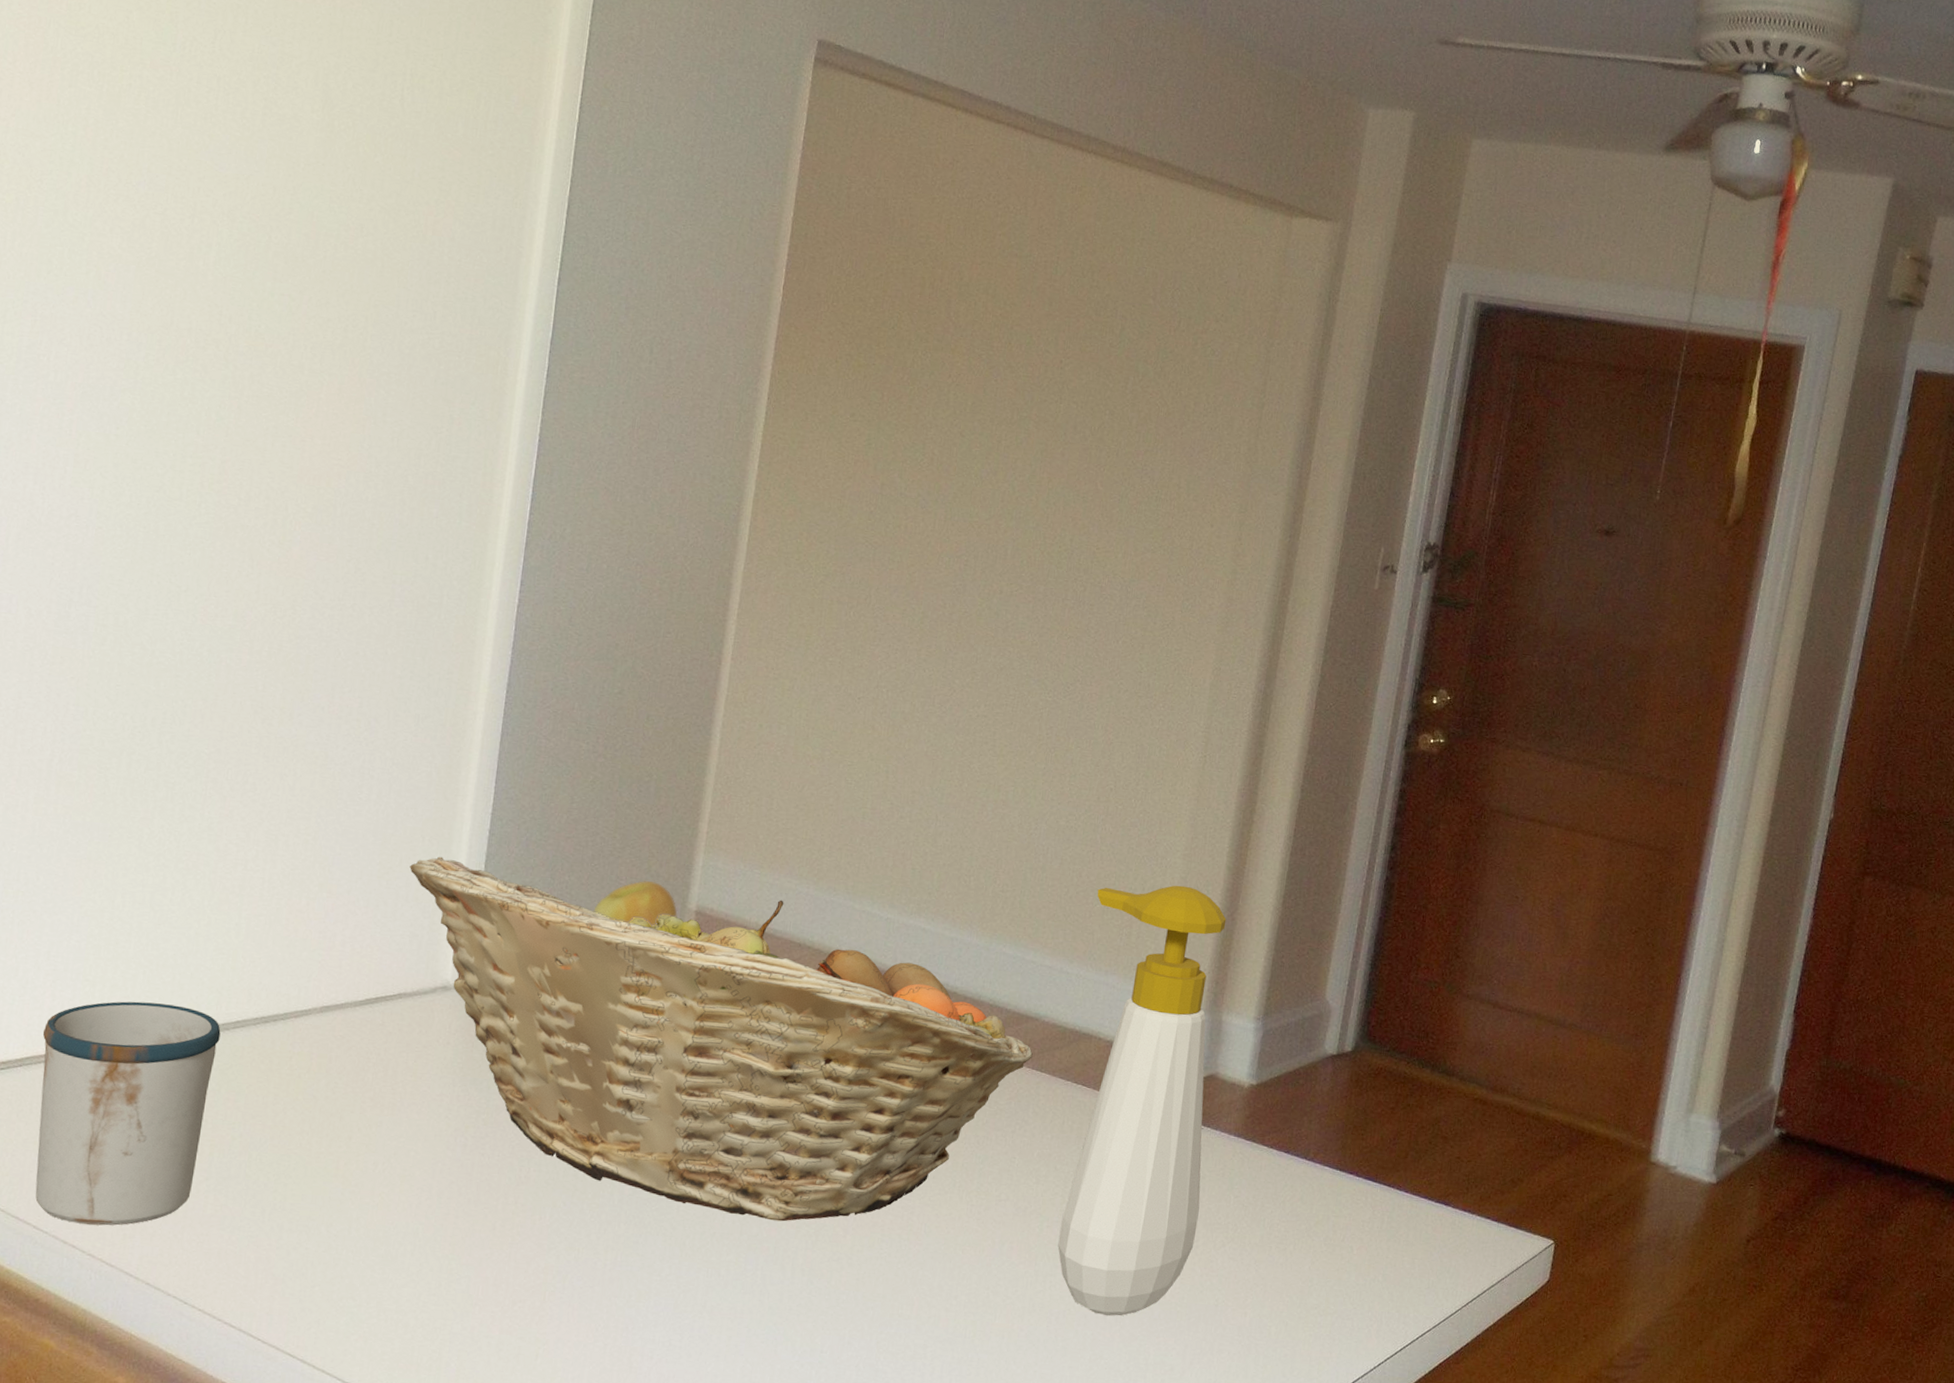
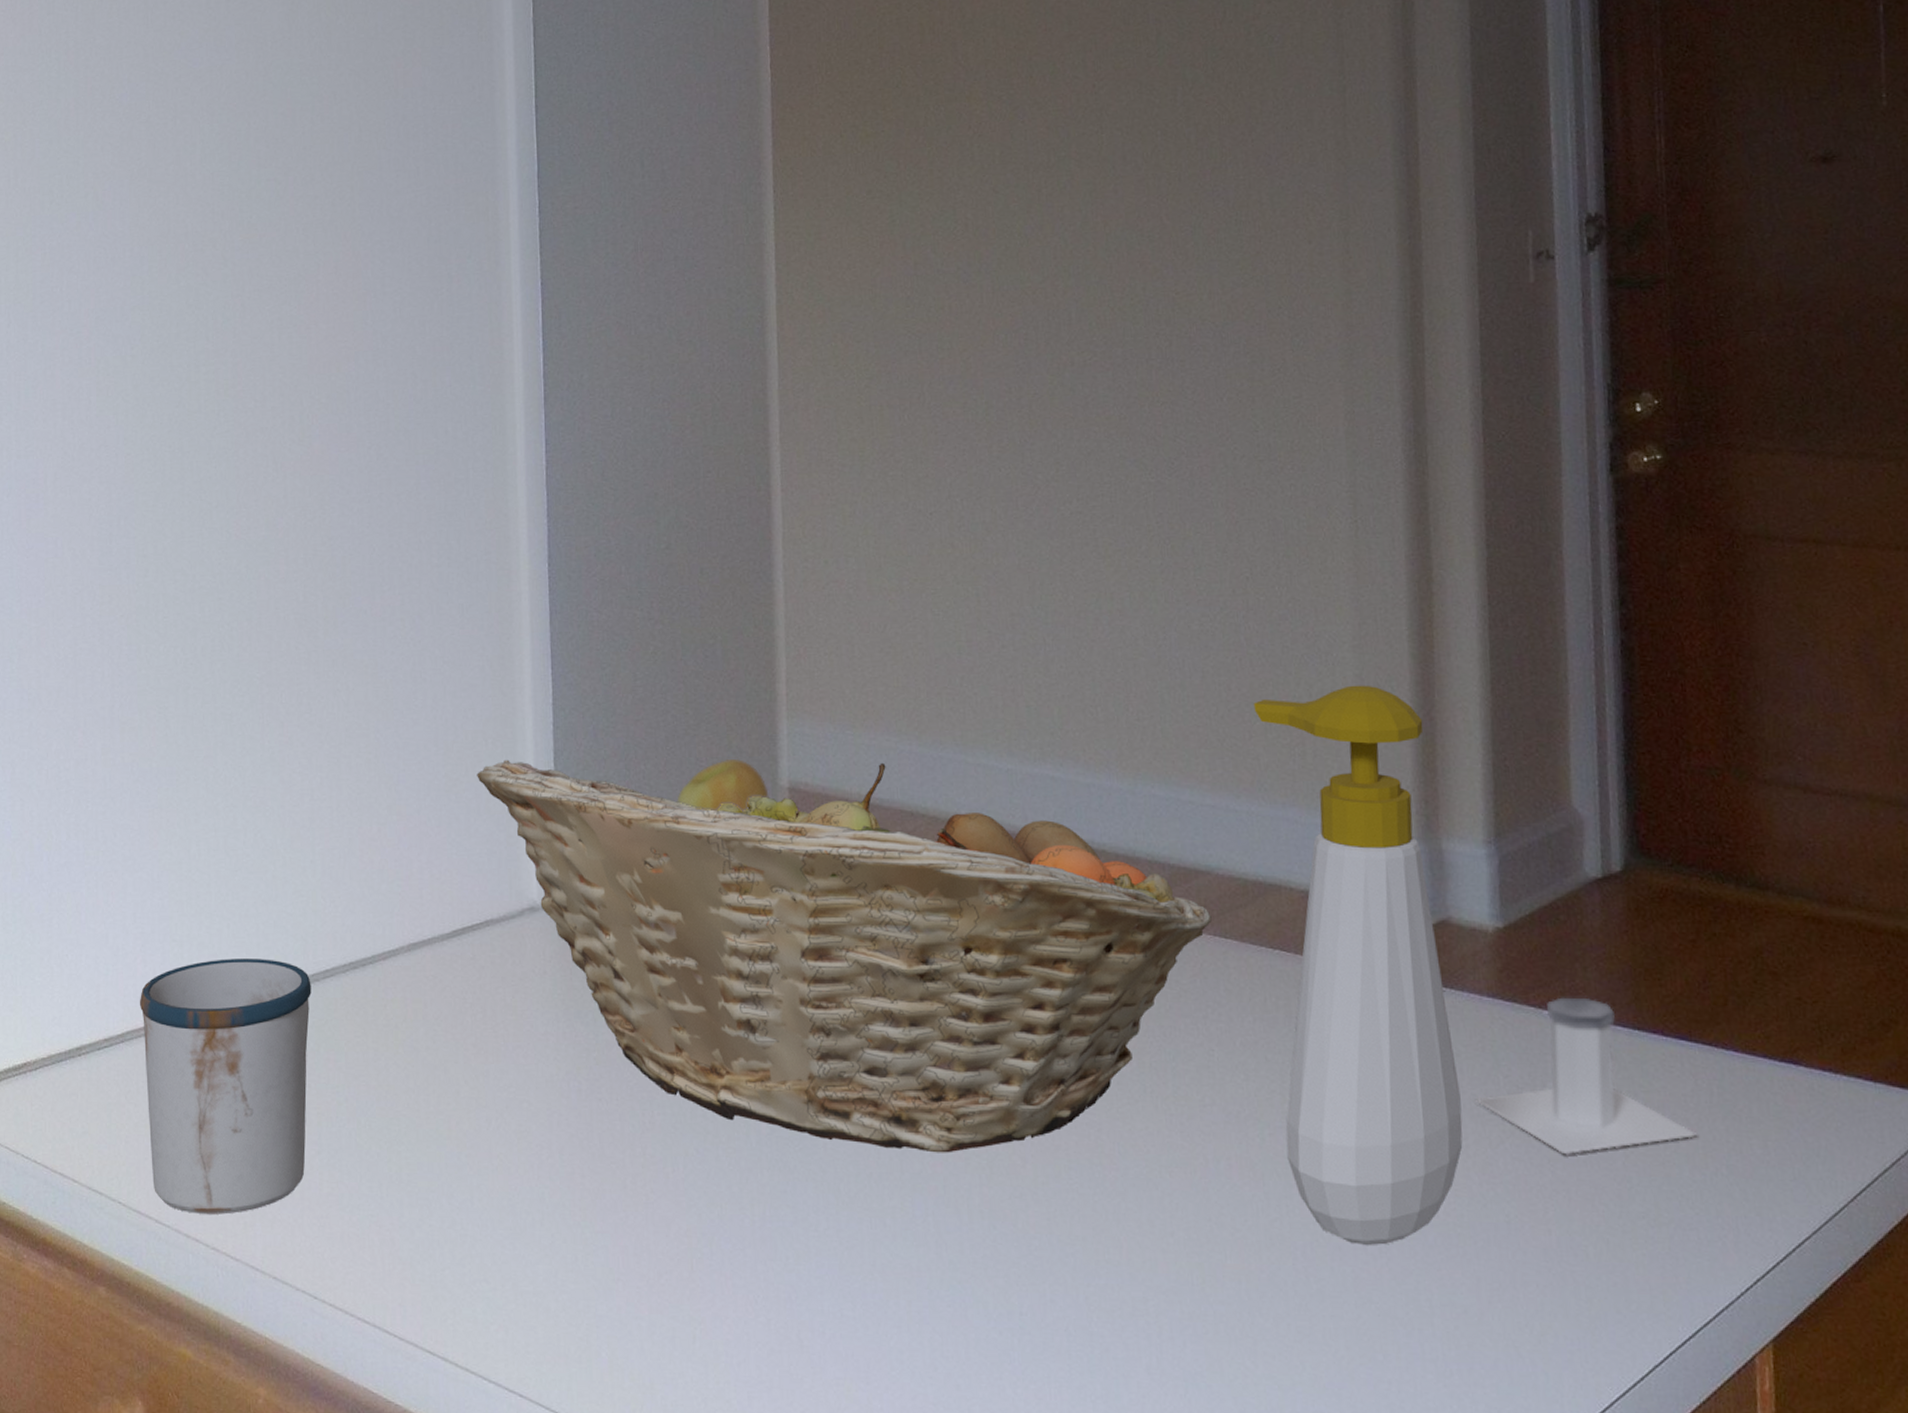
salt shaker: none [1209,1141,1367,1259] -> present [1474,997,1698,1155]

